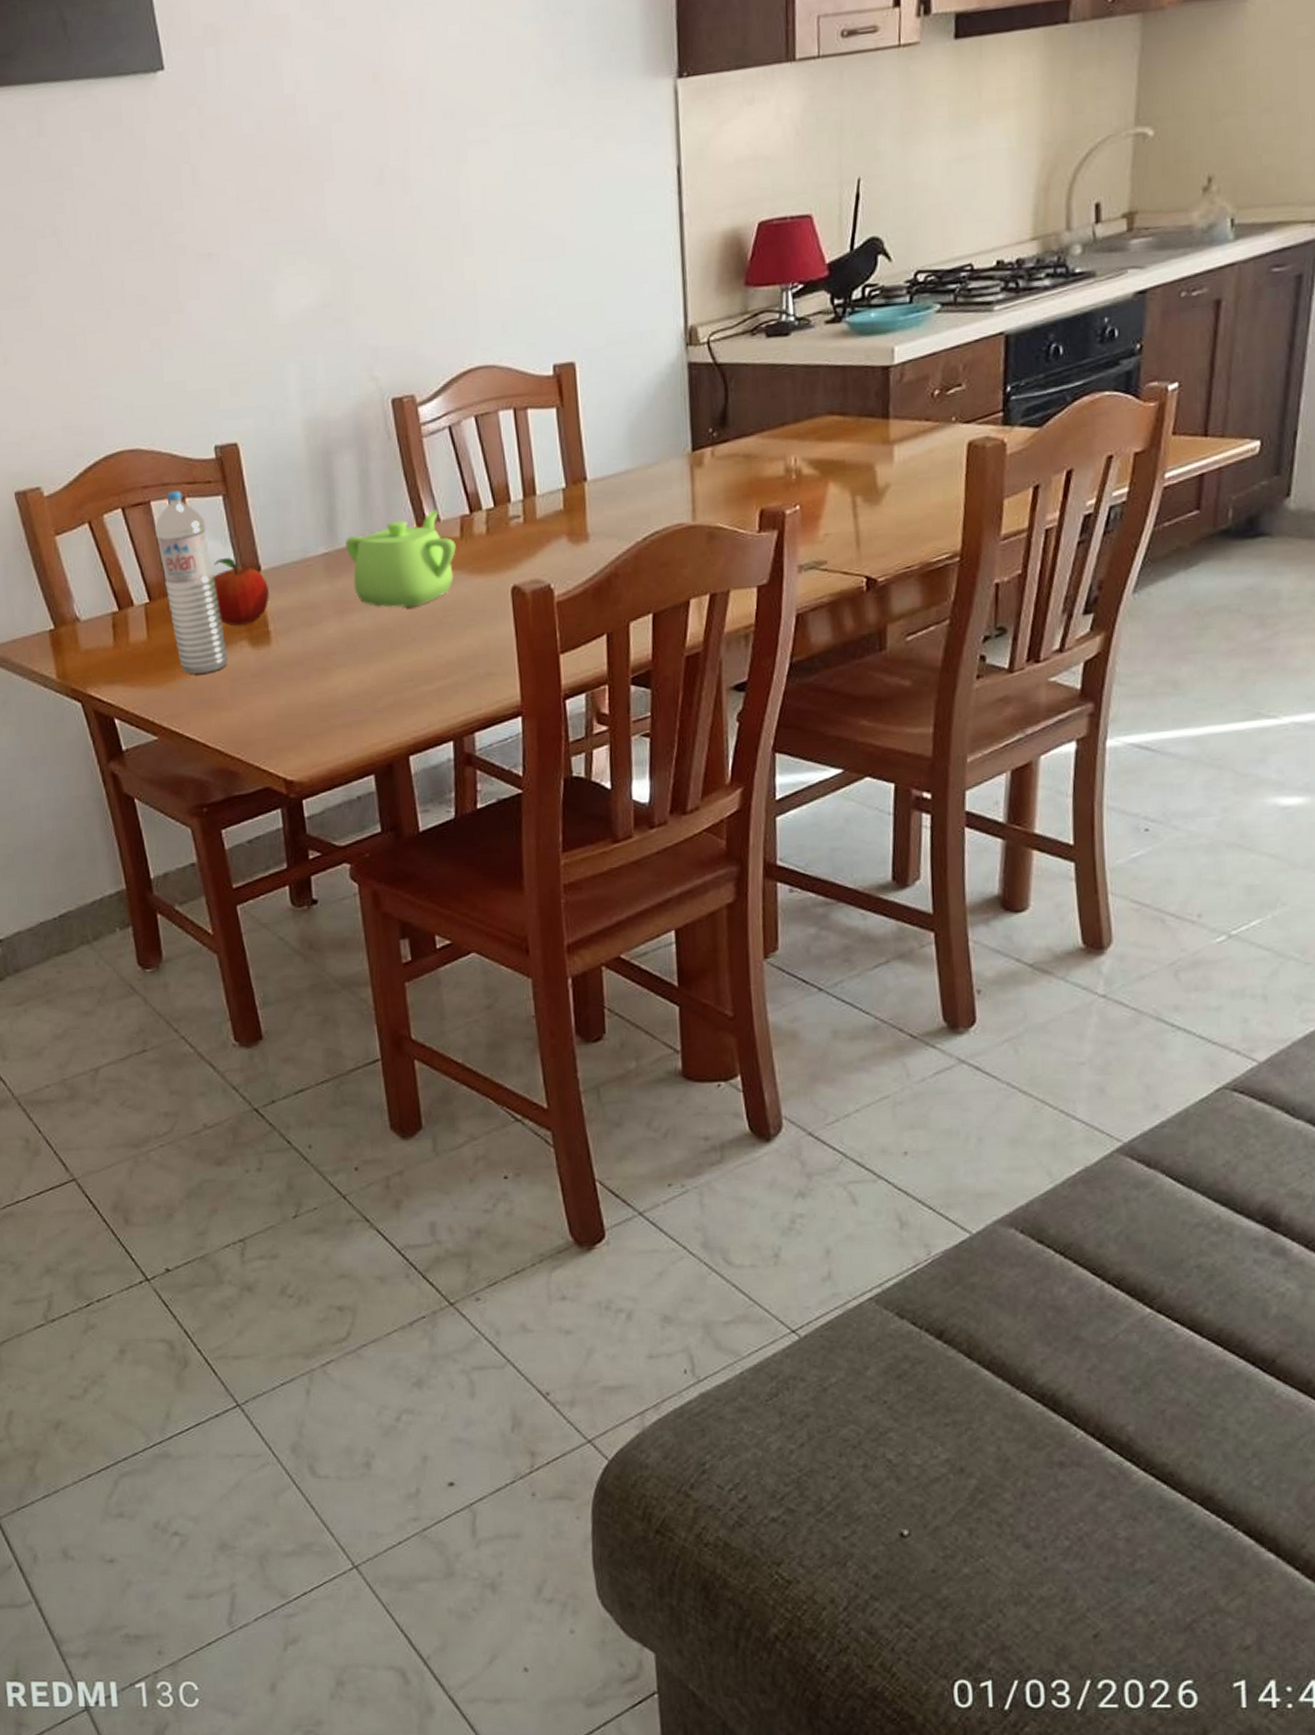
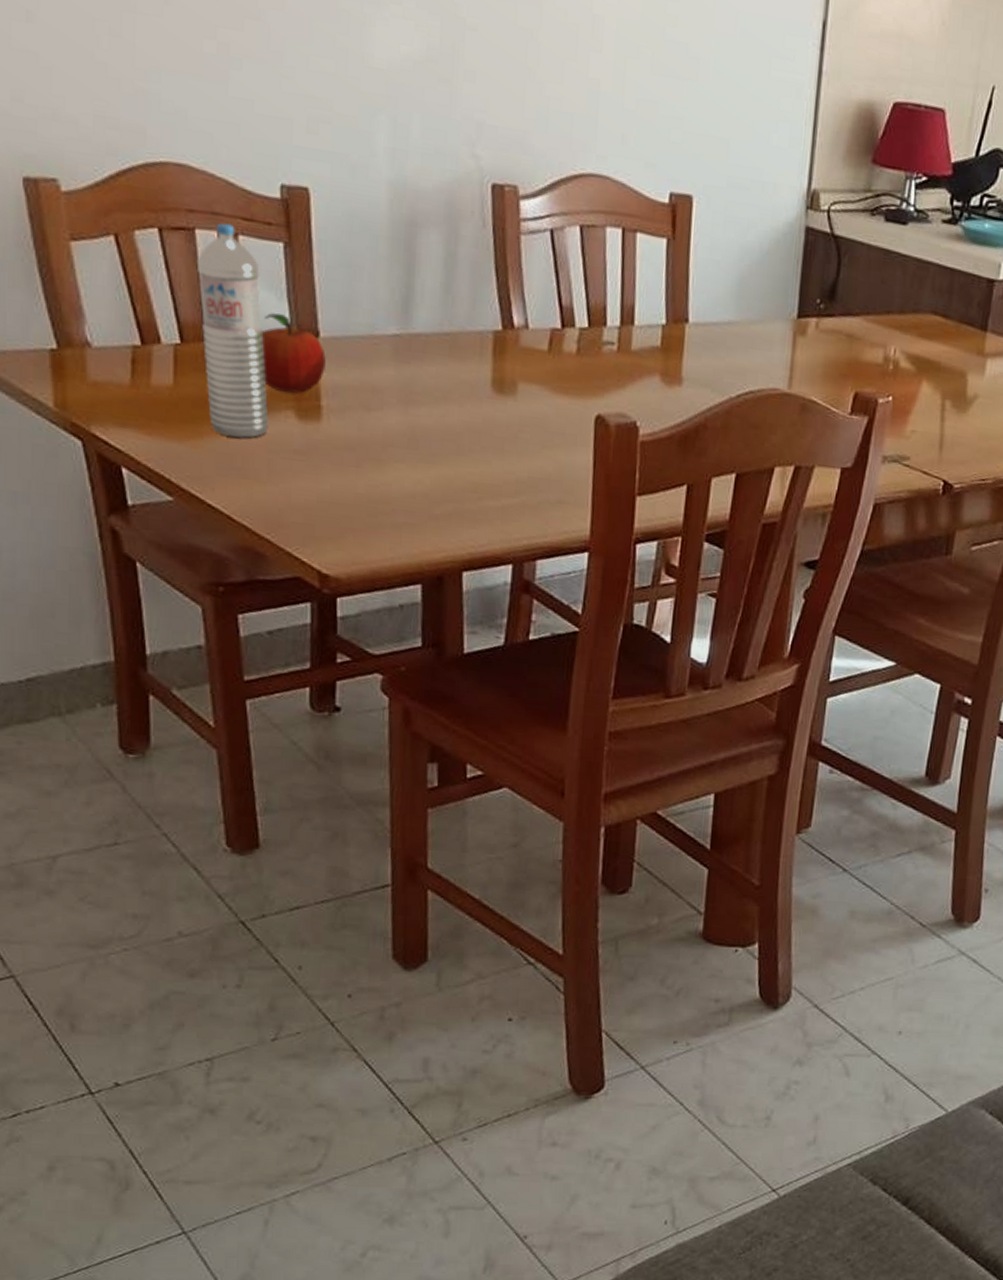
teapot: present [345,509,456,608] -> none [420,315,542,415]

